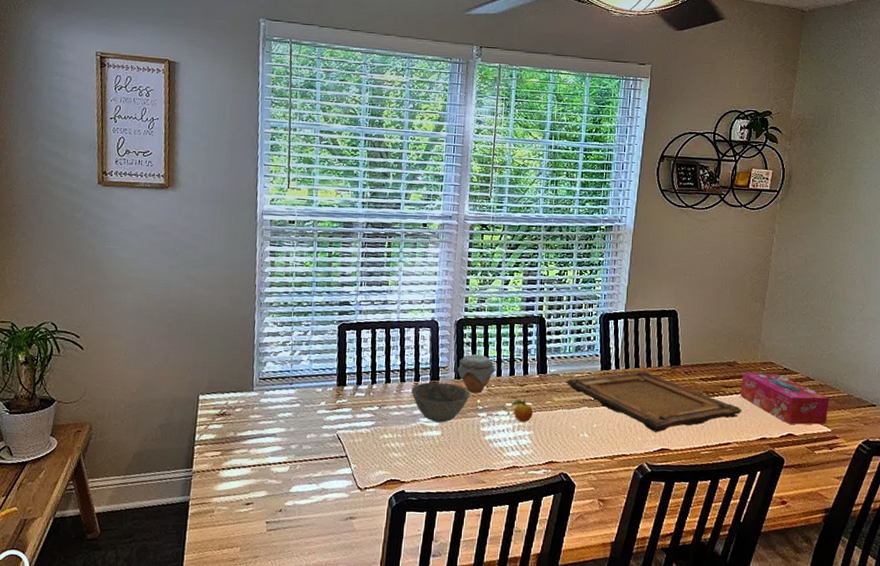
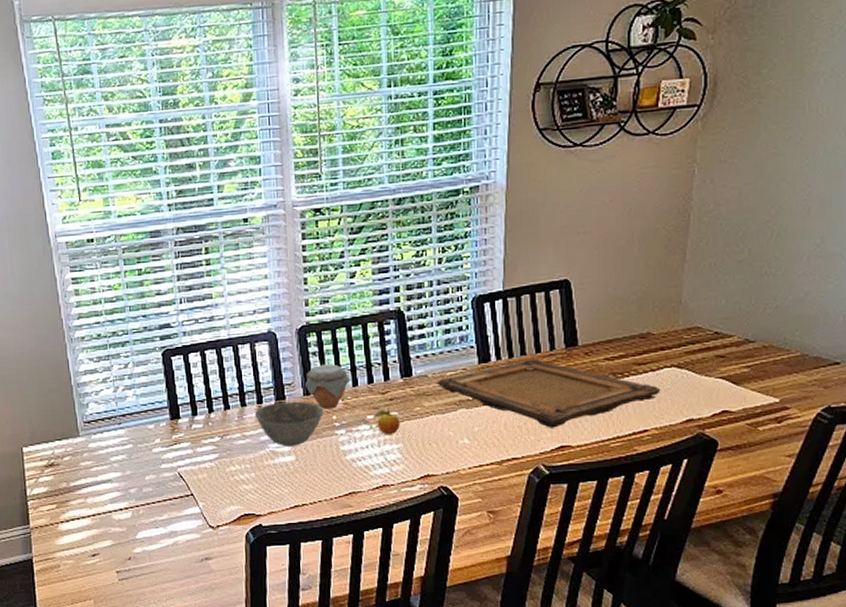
tissue box: present [740,372,830,425] -> none [658,340,777,399]

